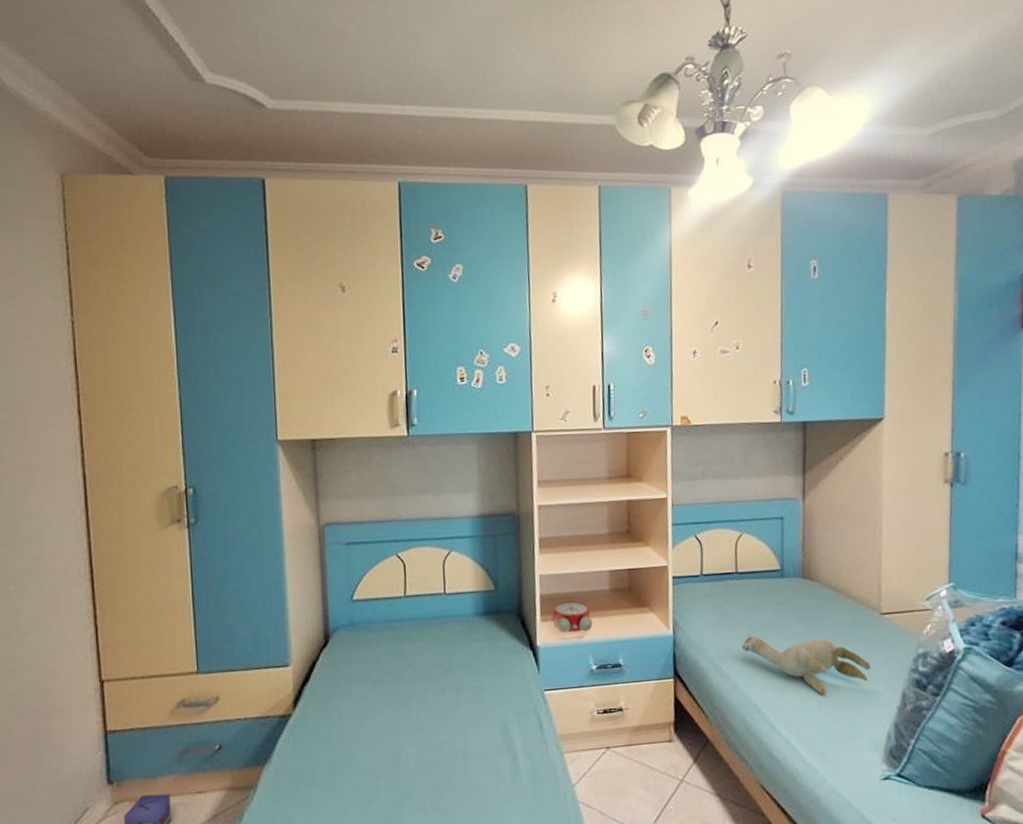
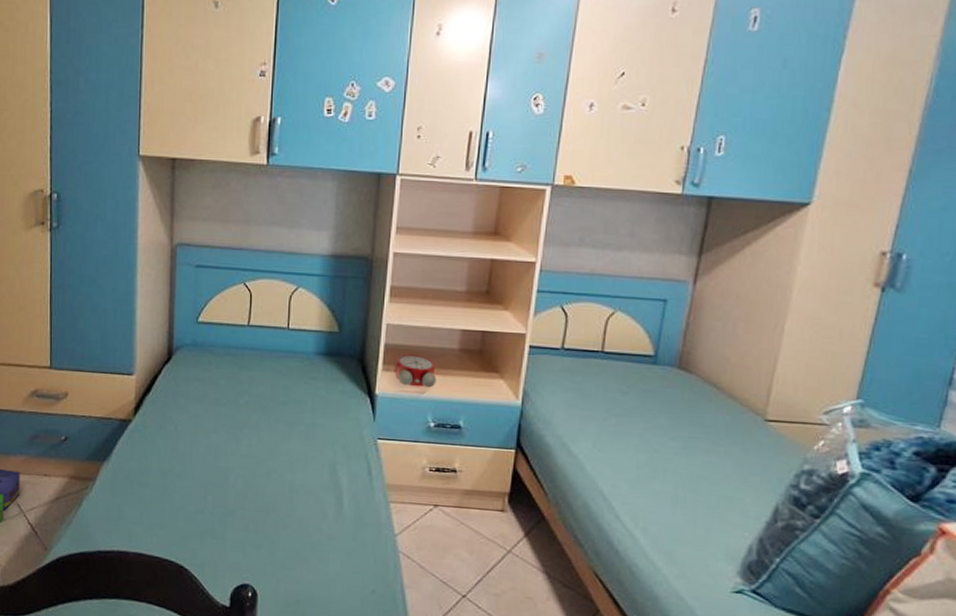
plush toy: present [742,635,871,695] -> none [596,419,743,495]

